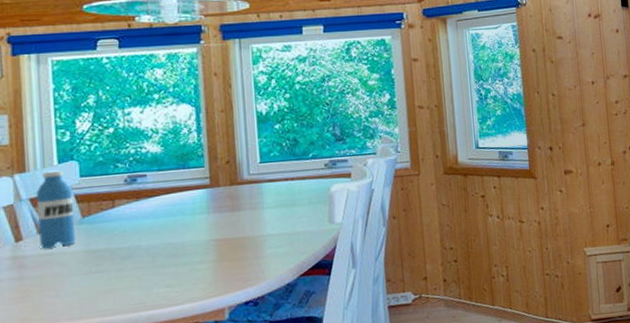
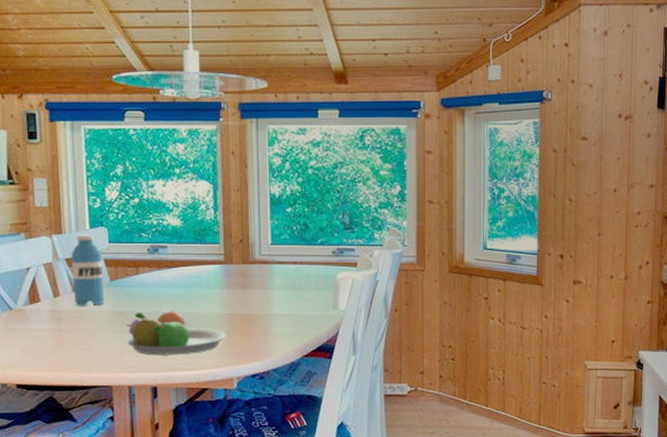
fruit bowl: none [99,242,216,295] -> present [124,310,227,356]

